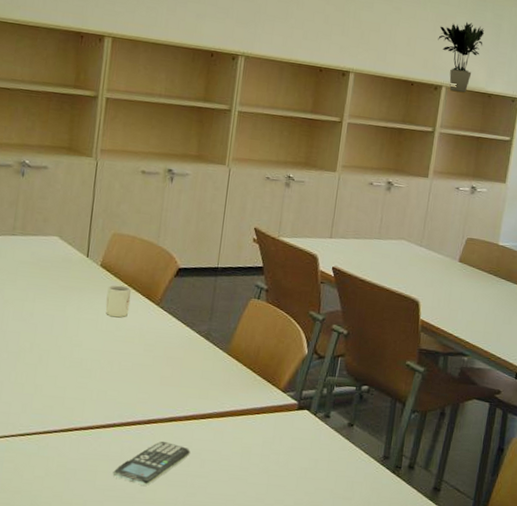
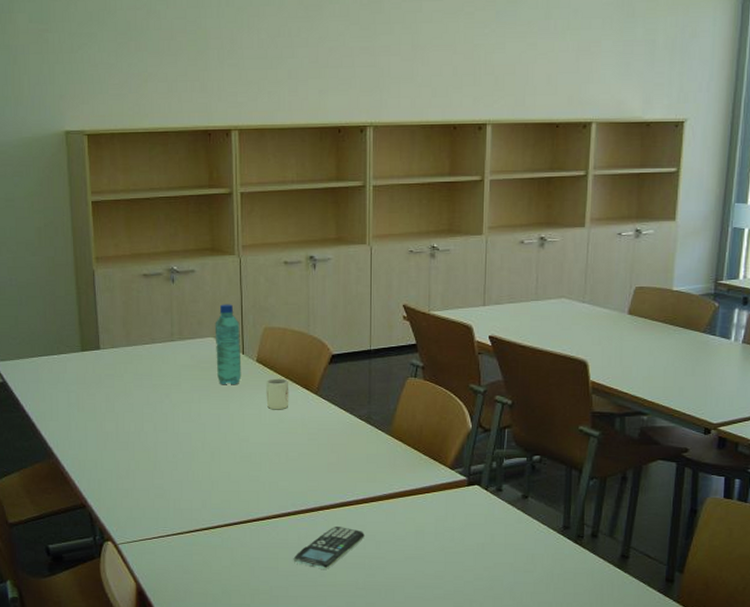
water bottle: none [57,204,89,287] -> present [214,304,242,384]
potted plant: present [438,22,485,93] -> none [582,44,636,127]

